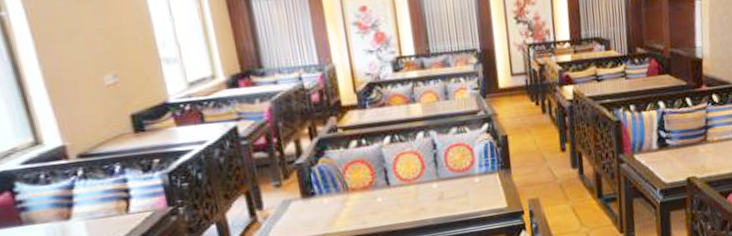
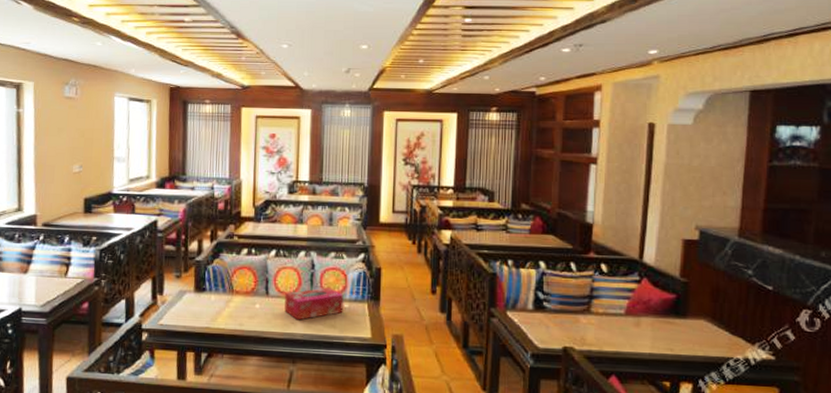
tissue box: none [408,165,475,206] -> present [284,287,344,320]

